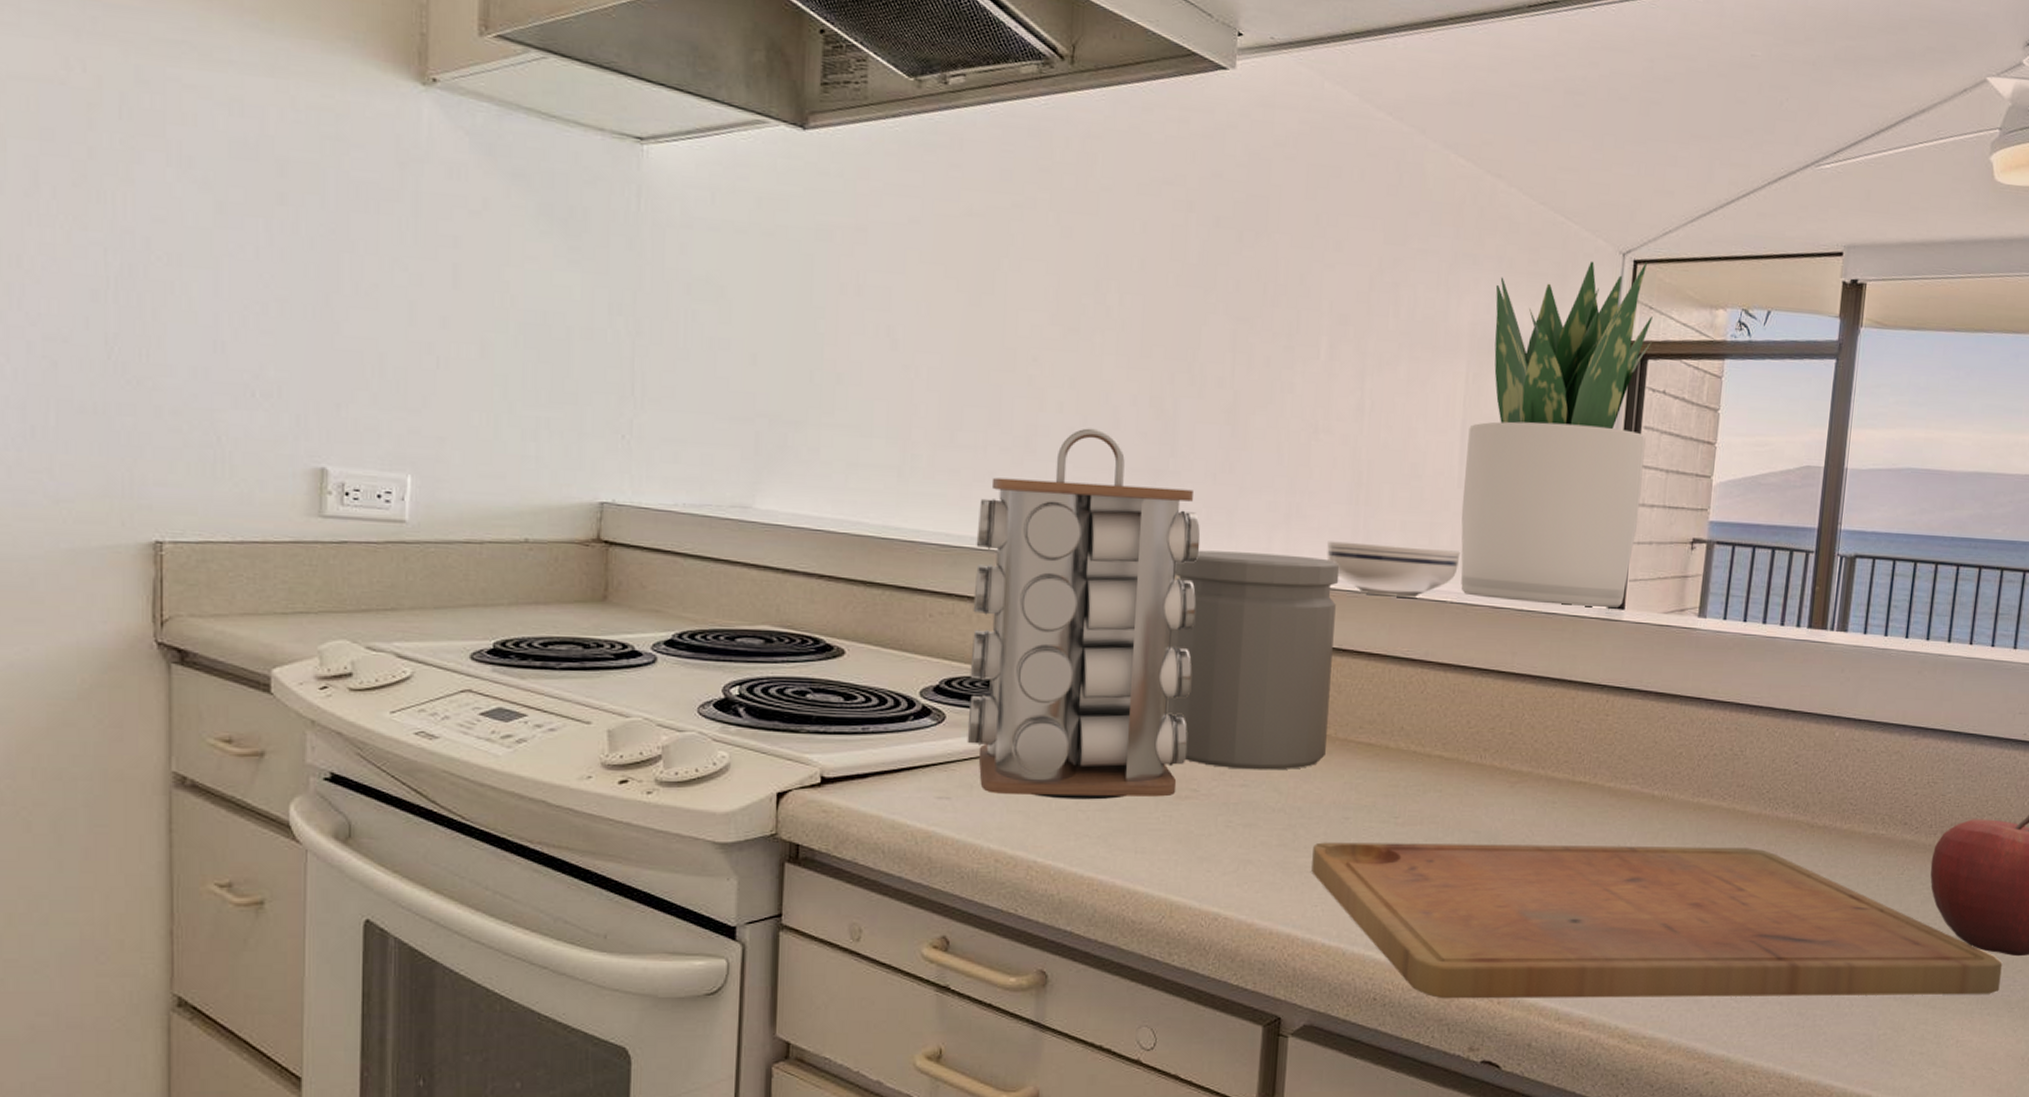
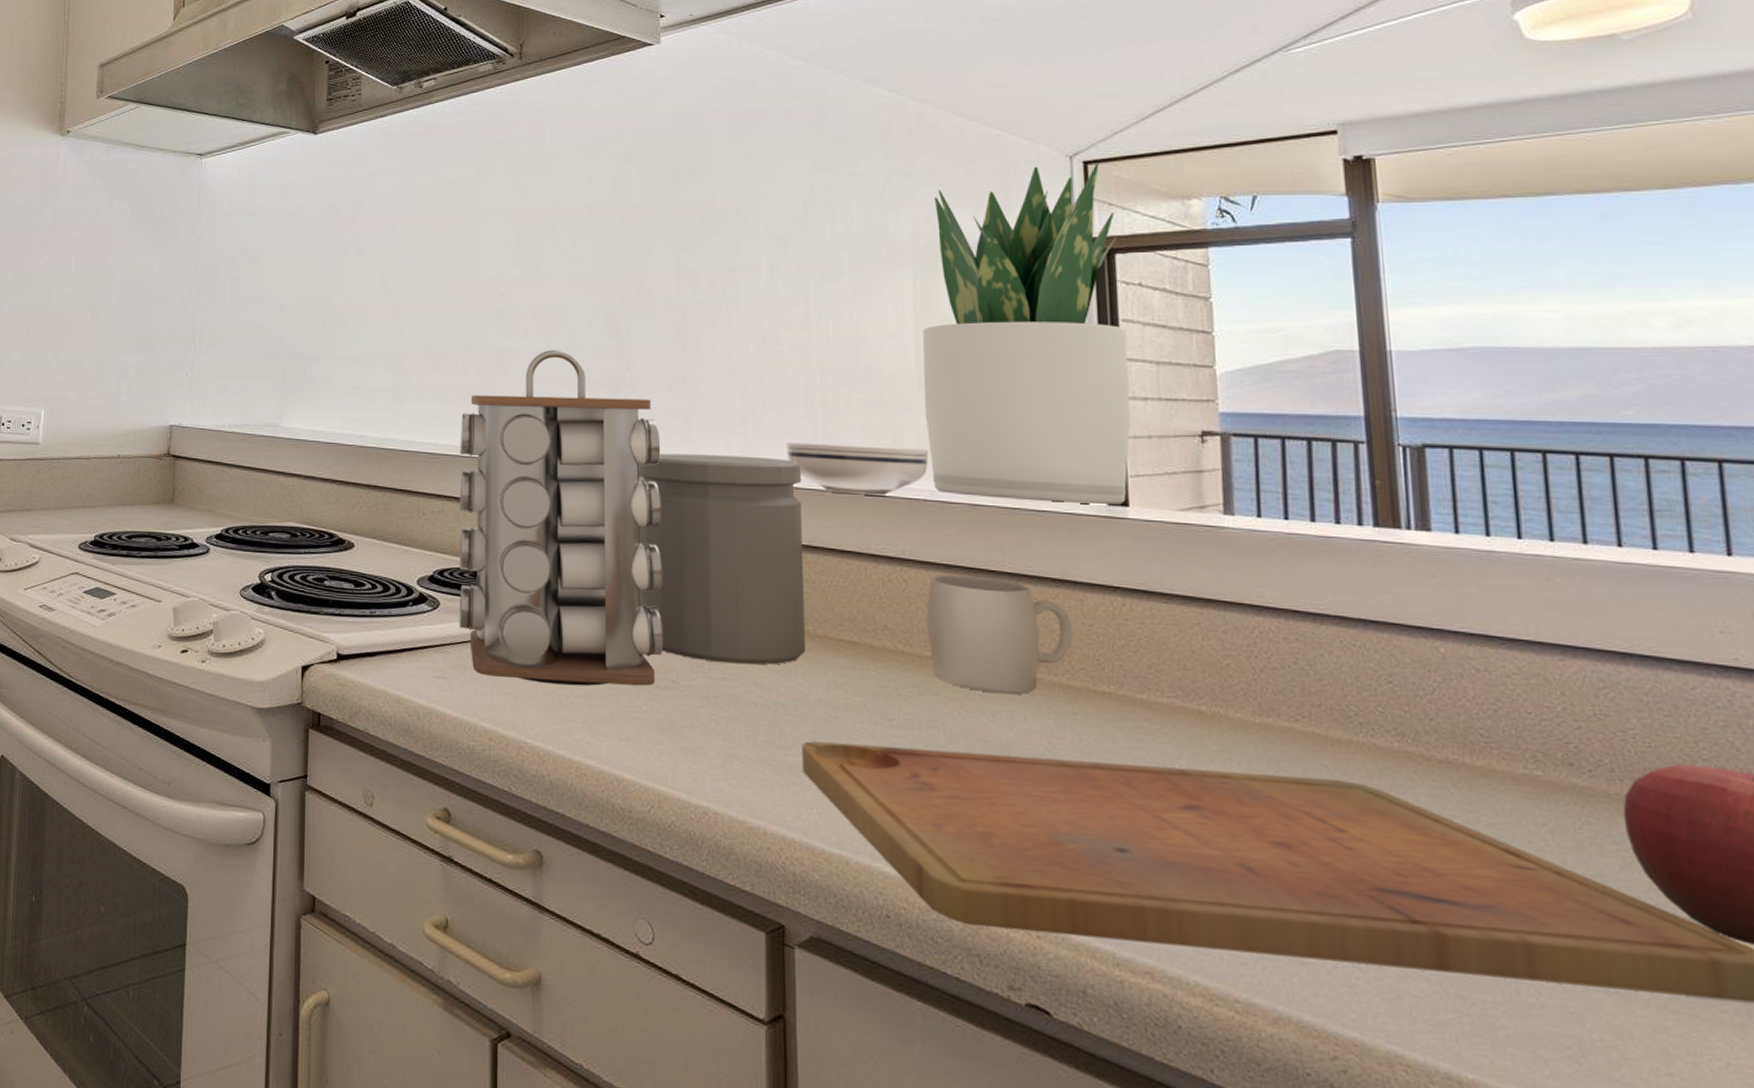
mug: none [1438,675,1563,788] -> present [926,574,1073,695]

